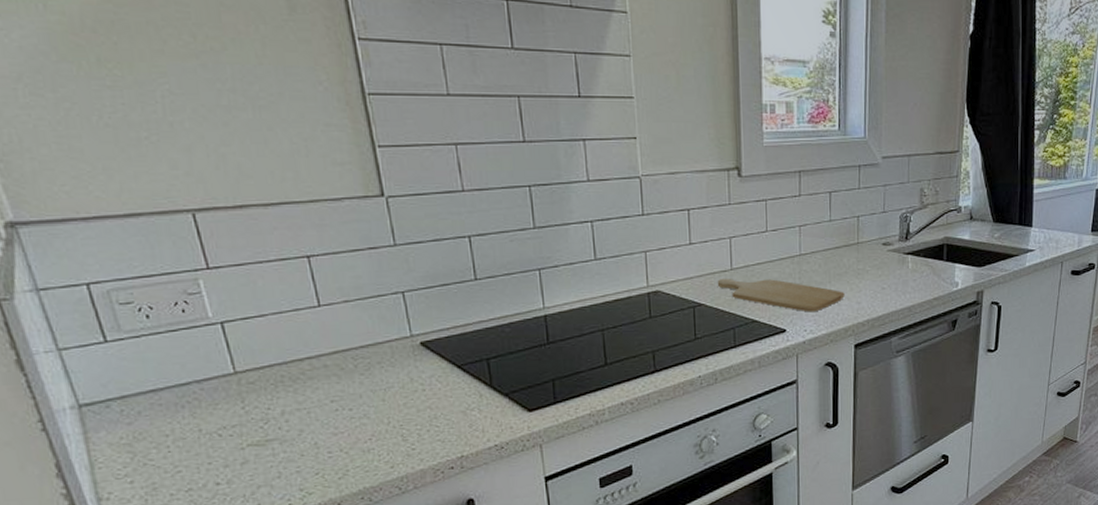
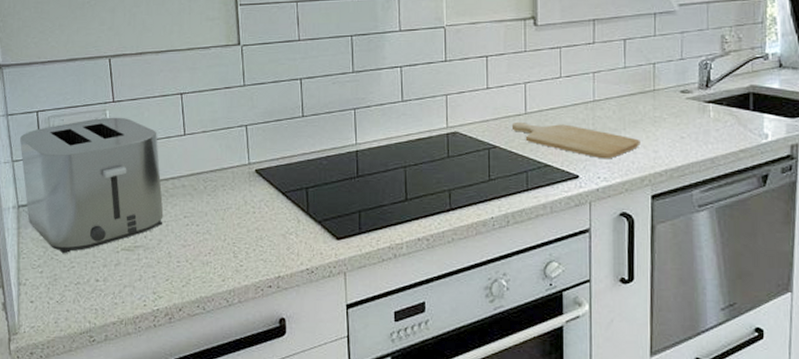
toaster: none [65,287,302,458] -> present [20,117,164,254]

